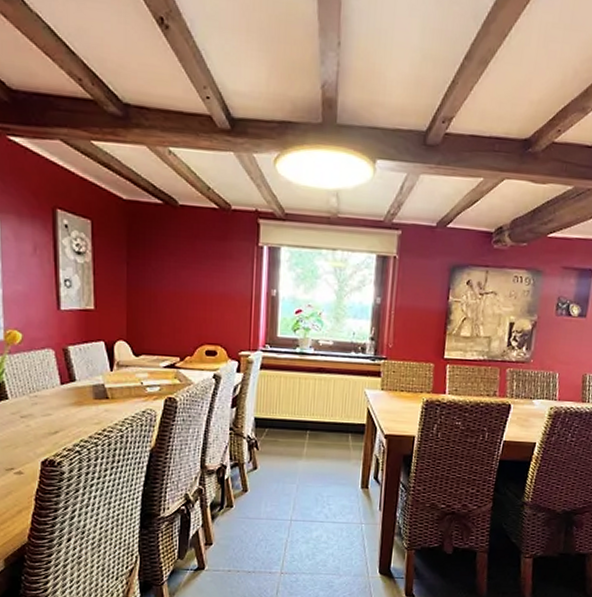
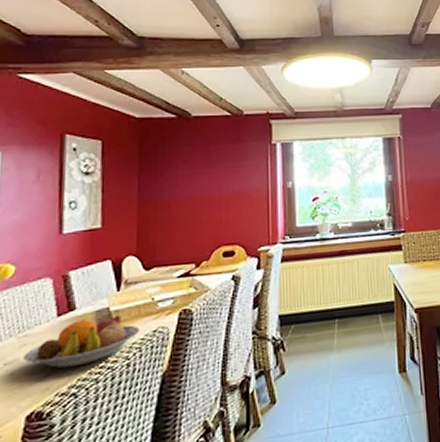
fruit bowl: none [36,390,131,430] -> present [24,315,139,369]

